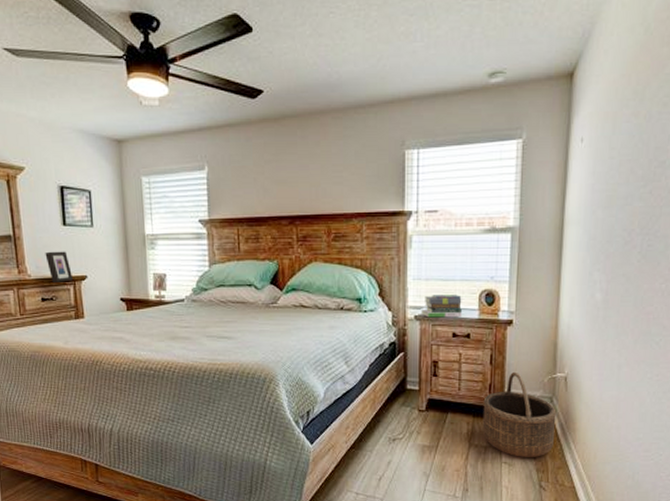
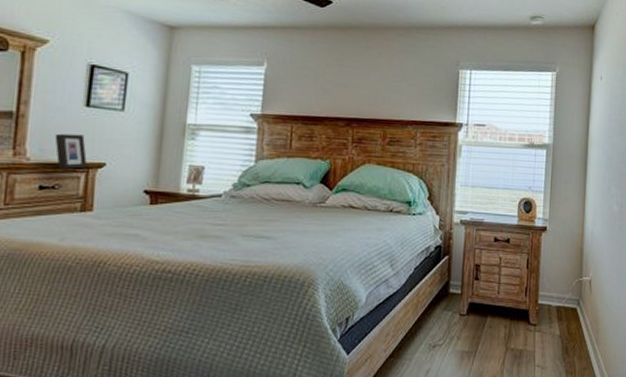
books: present [421,295,462,318] -> none [466,201,504,223]
basket: present [482,371,557,457] -> none [518,275,583,360]

